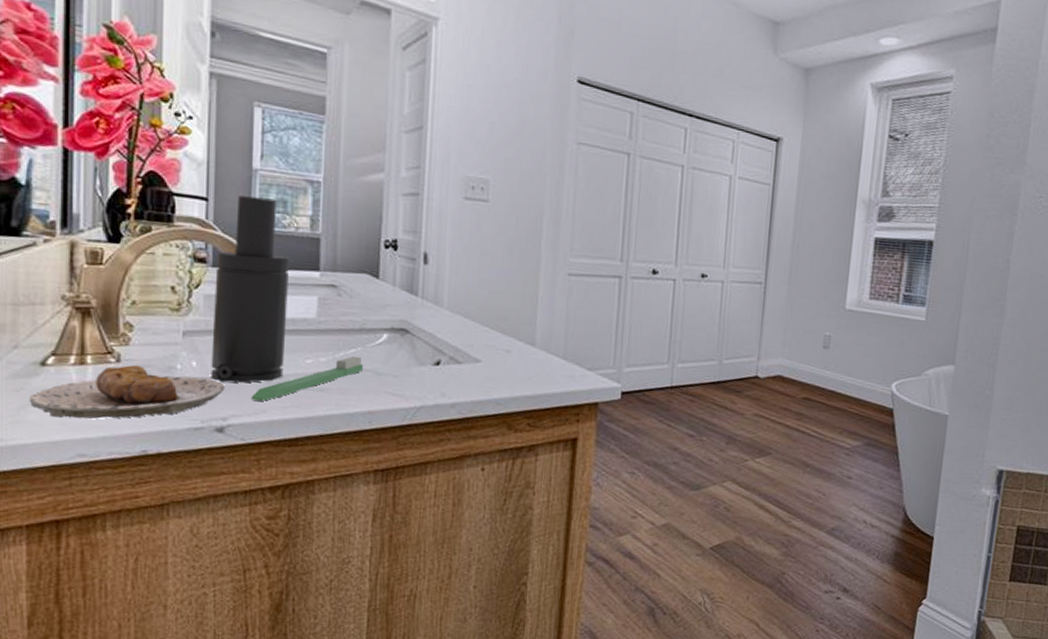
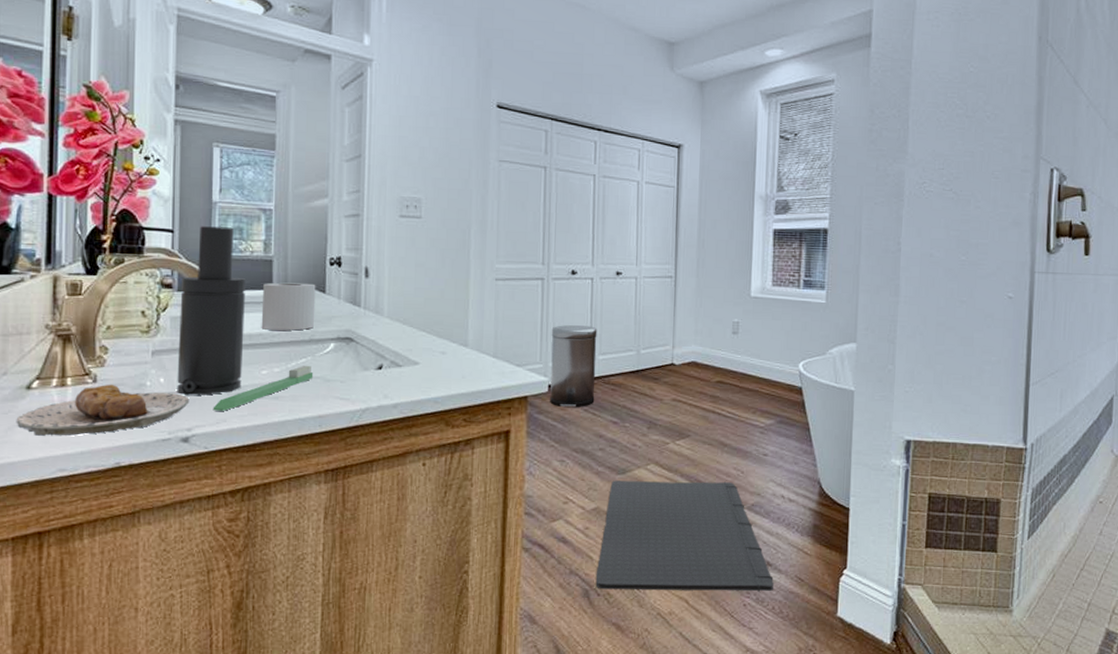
toilet paper roll: none [306,263,369,318] -> present [261,282,316,331]
pedal bin: none [622,328,678,418] -> present [550,325,597,408]
bath mat: none [661,496,849,618] -> present [595,480,774,592]

